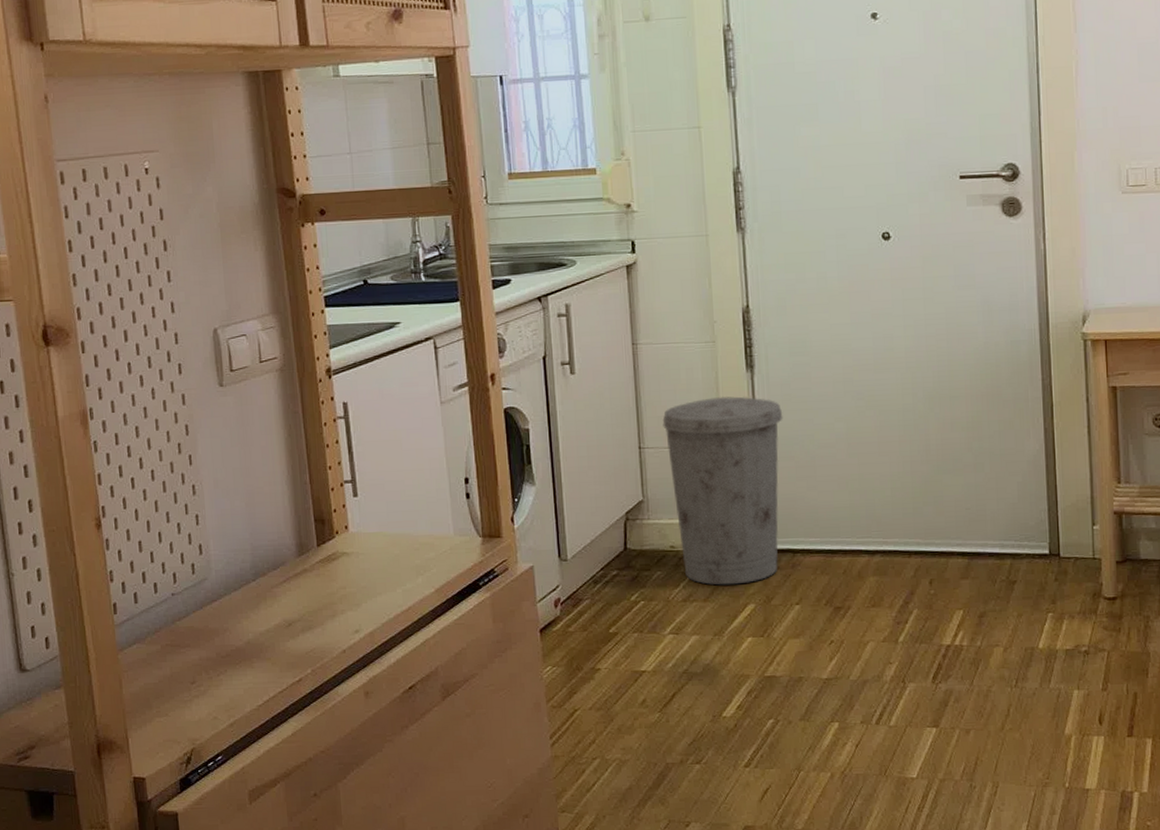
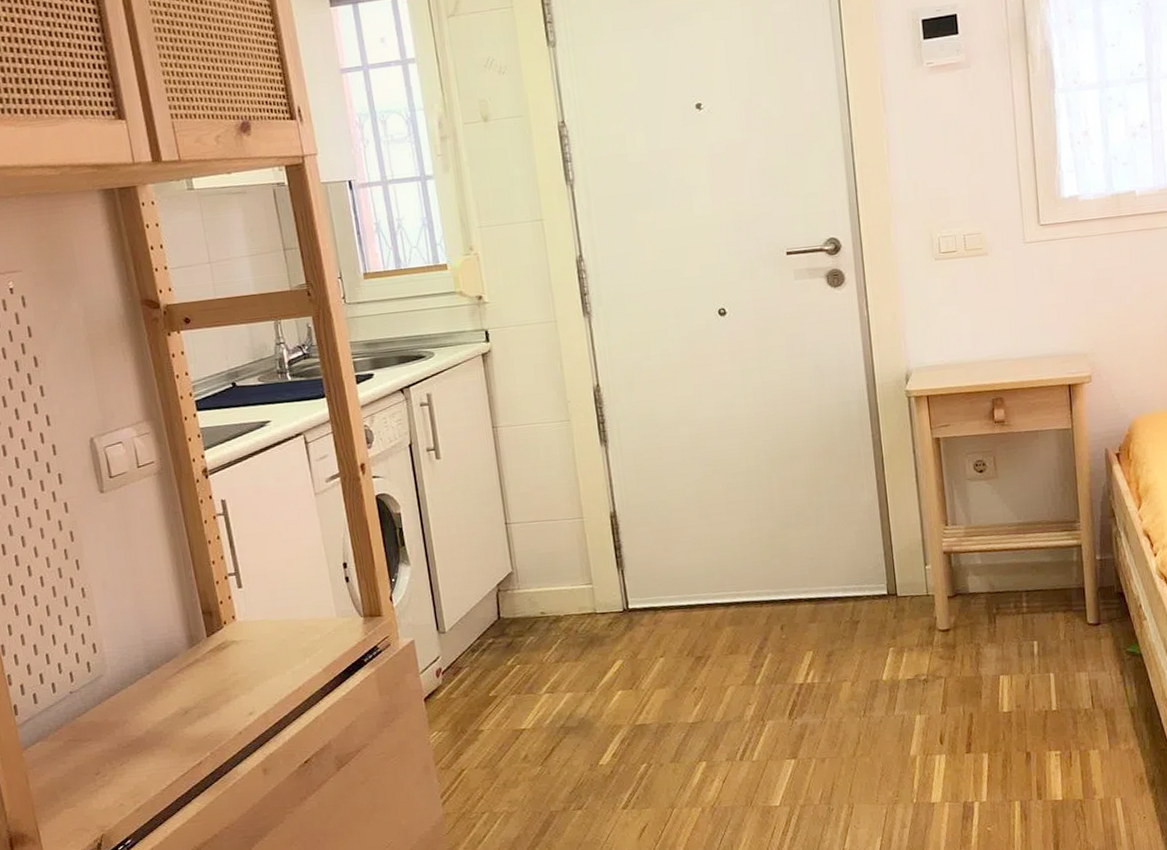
trash can: present [662,396,783,585] -> none [525,469,642,645]

